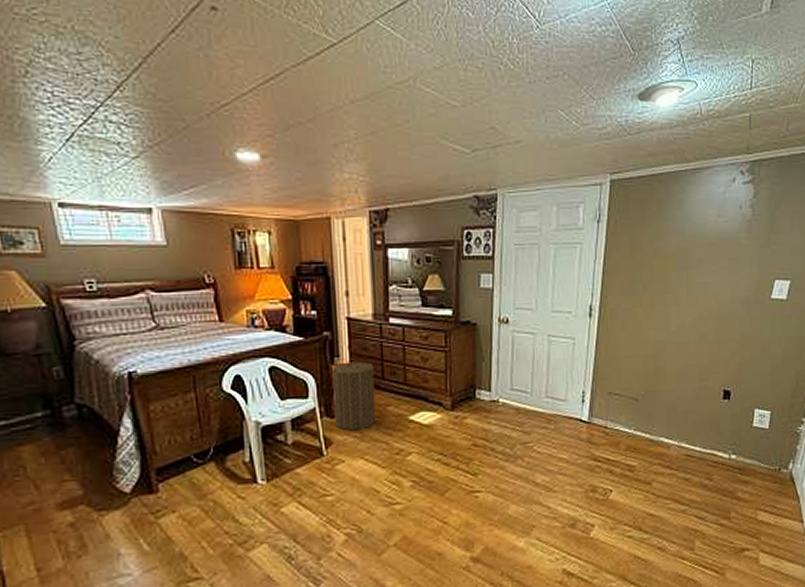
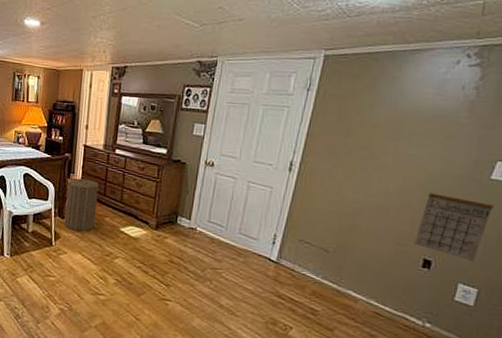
calendar: none [714,320,776,385] -> present [414,193,494,262]

